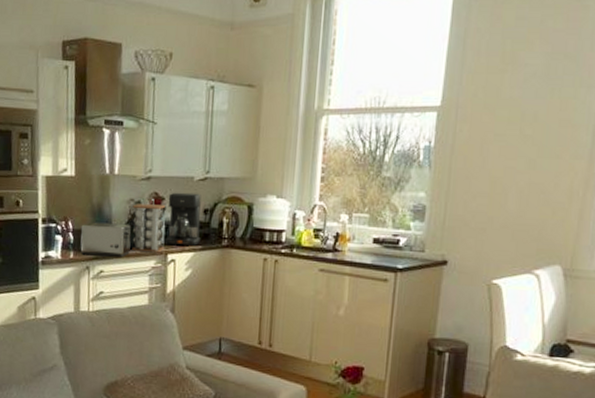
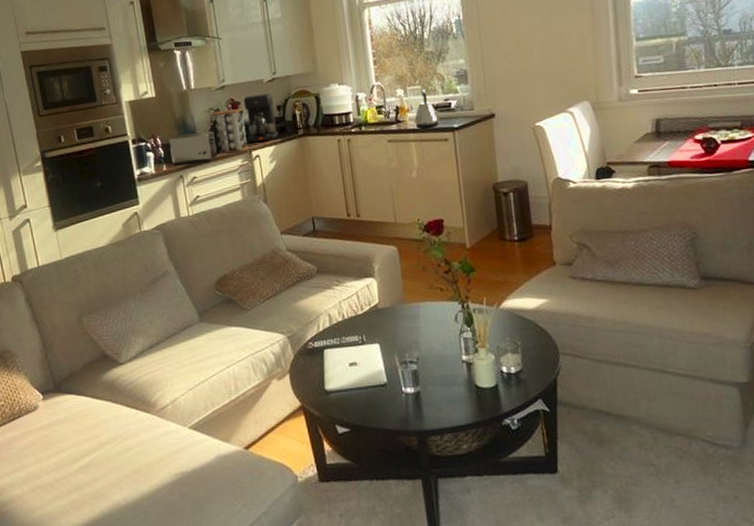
kettle: none [354,219,383,265] -> present [414,89,440,130]

